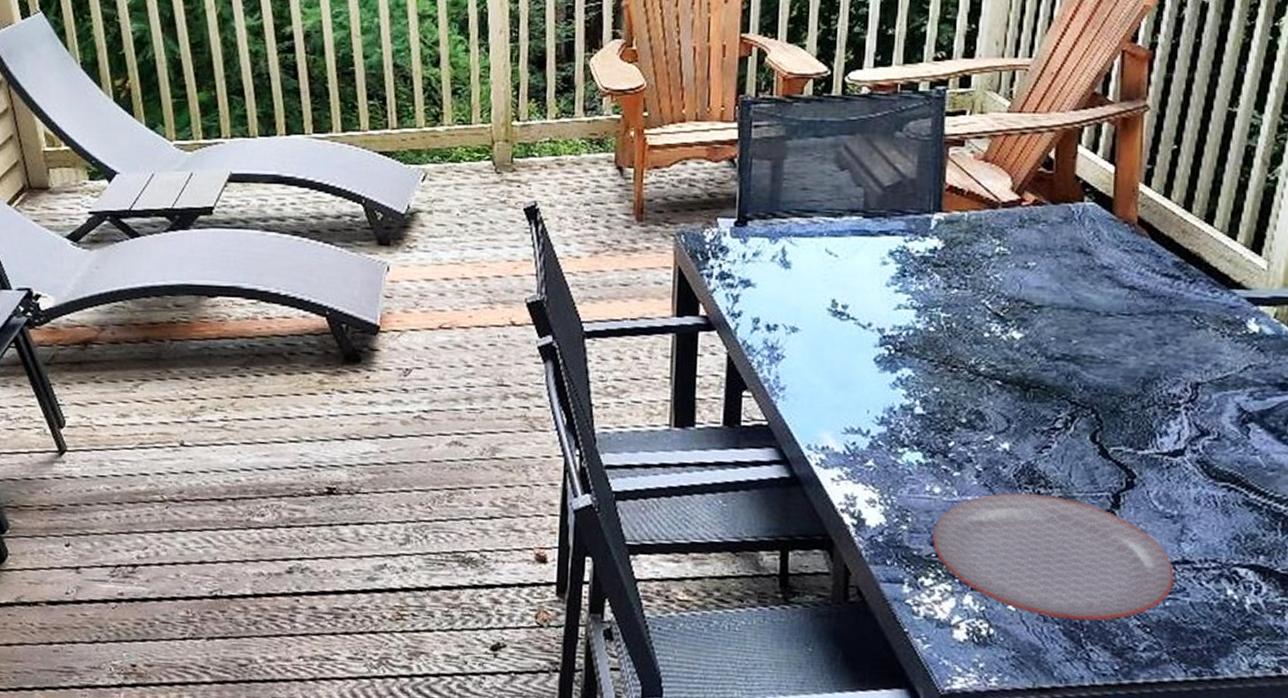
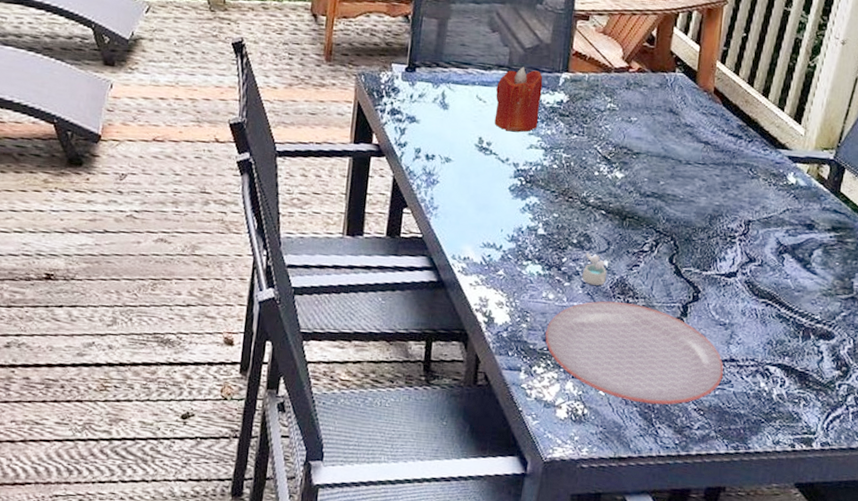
candle: none [850,210,909,290] -> present [494,67,543,132]
cup: none [976,433,1009,474] -> present [582,252,607,286]

